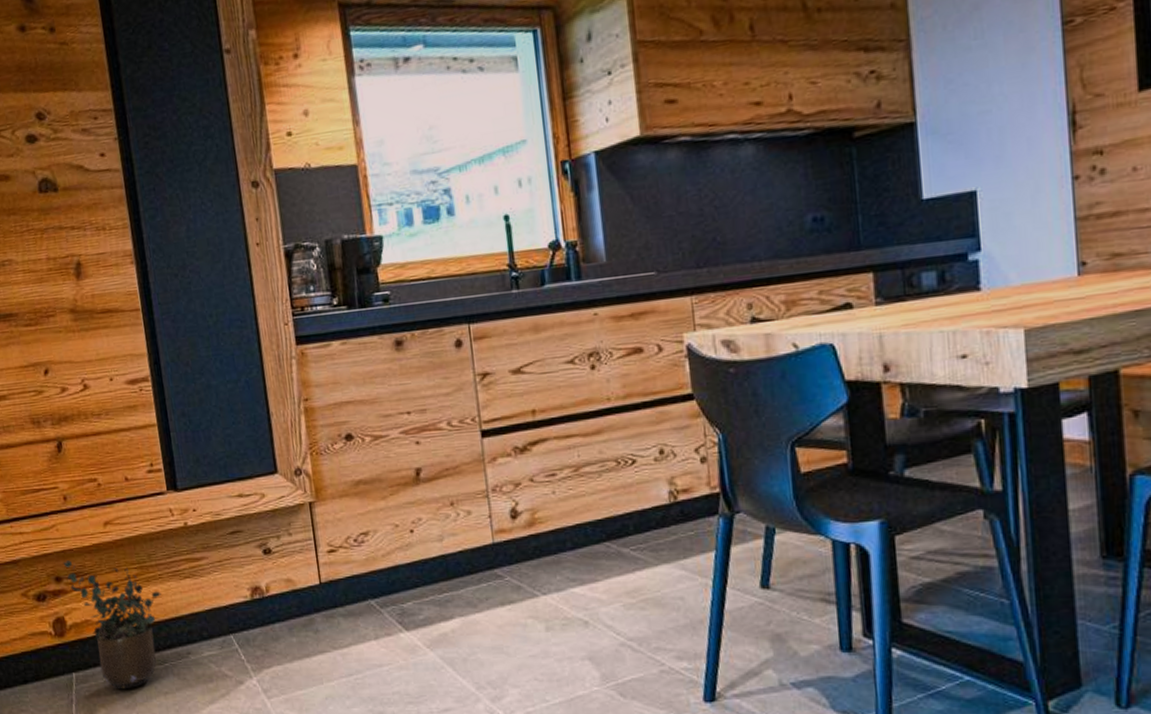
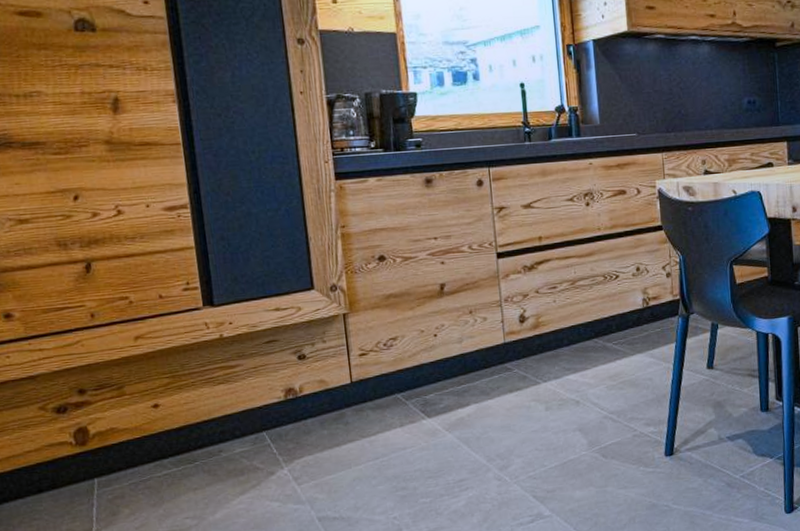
potted plant: present [63,560,161,690] -> none [87,373,194,490]

